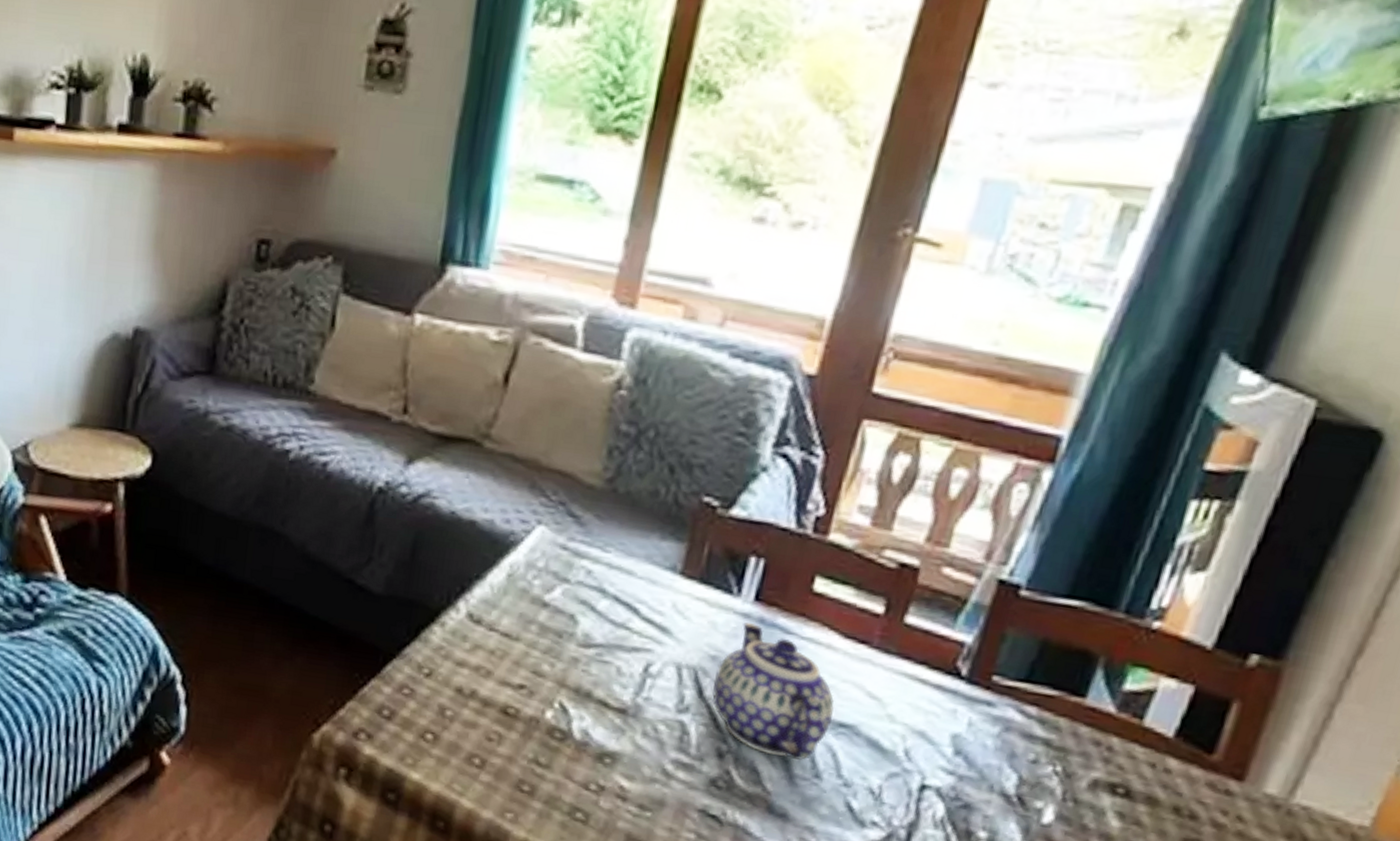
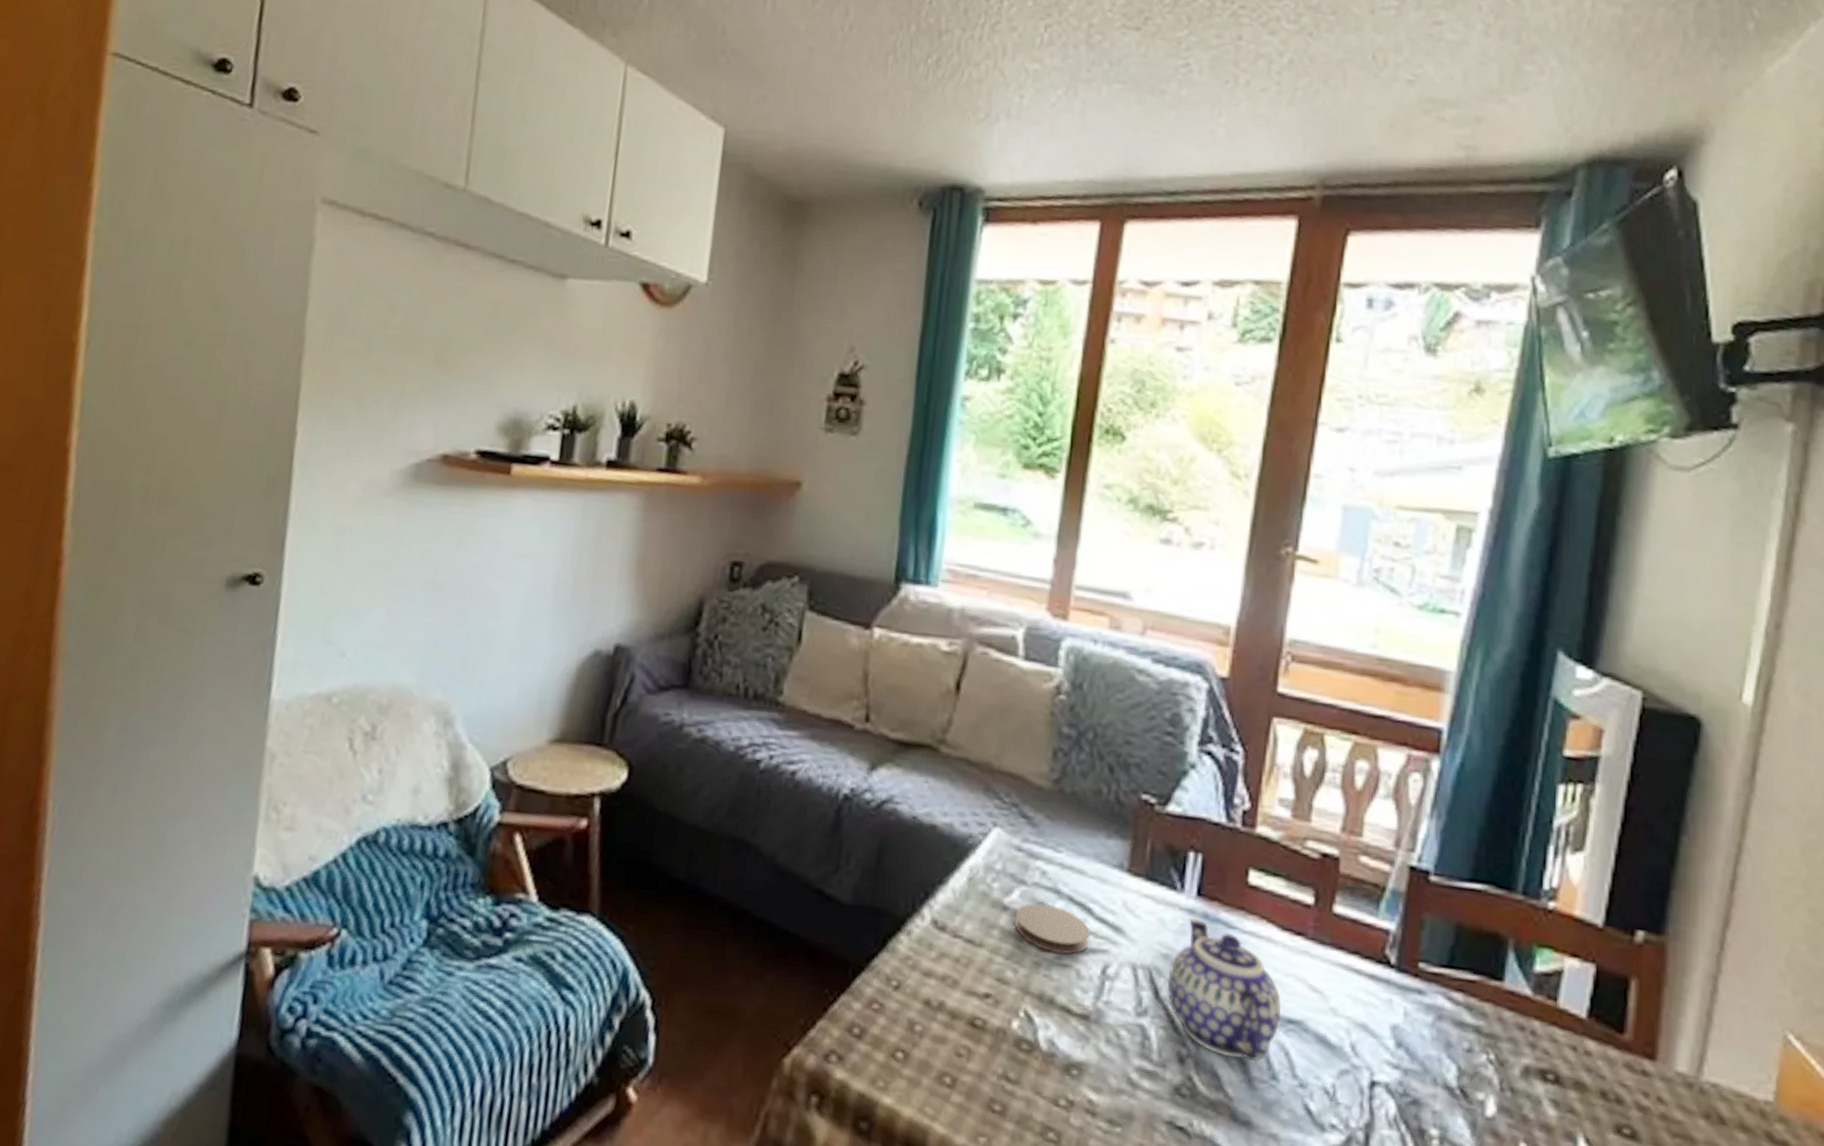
coaster: none [554,600,635,653] -> present [1014,902,1090,955]

